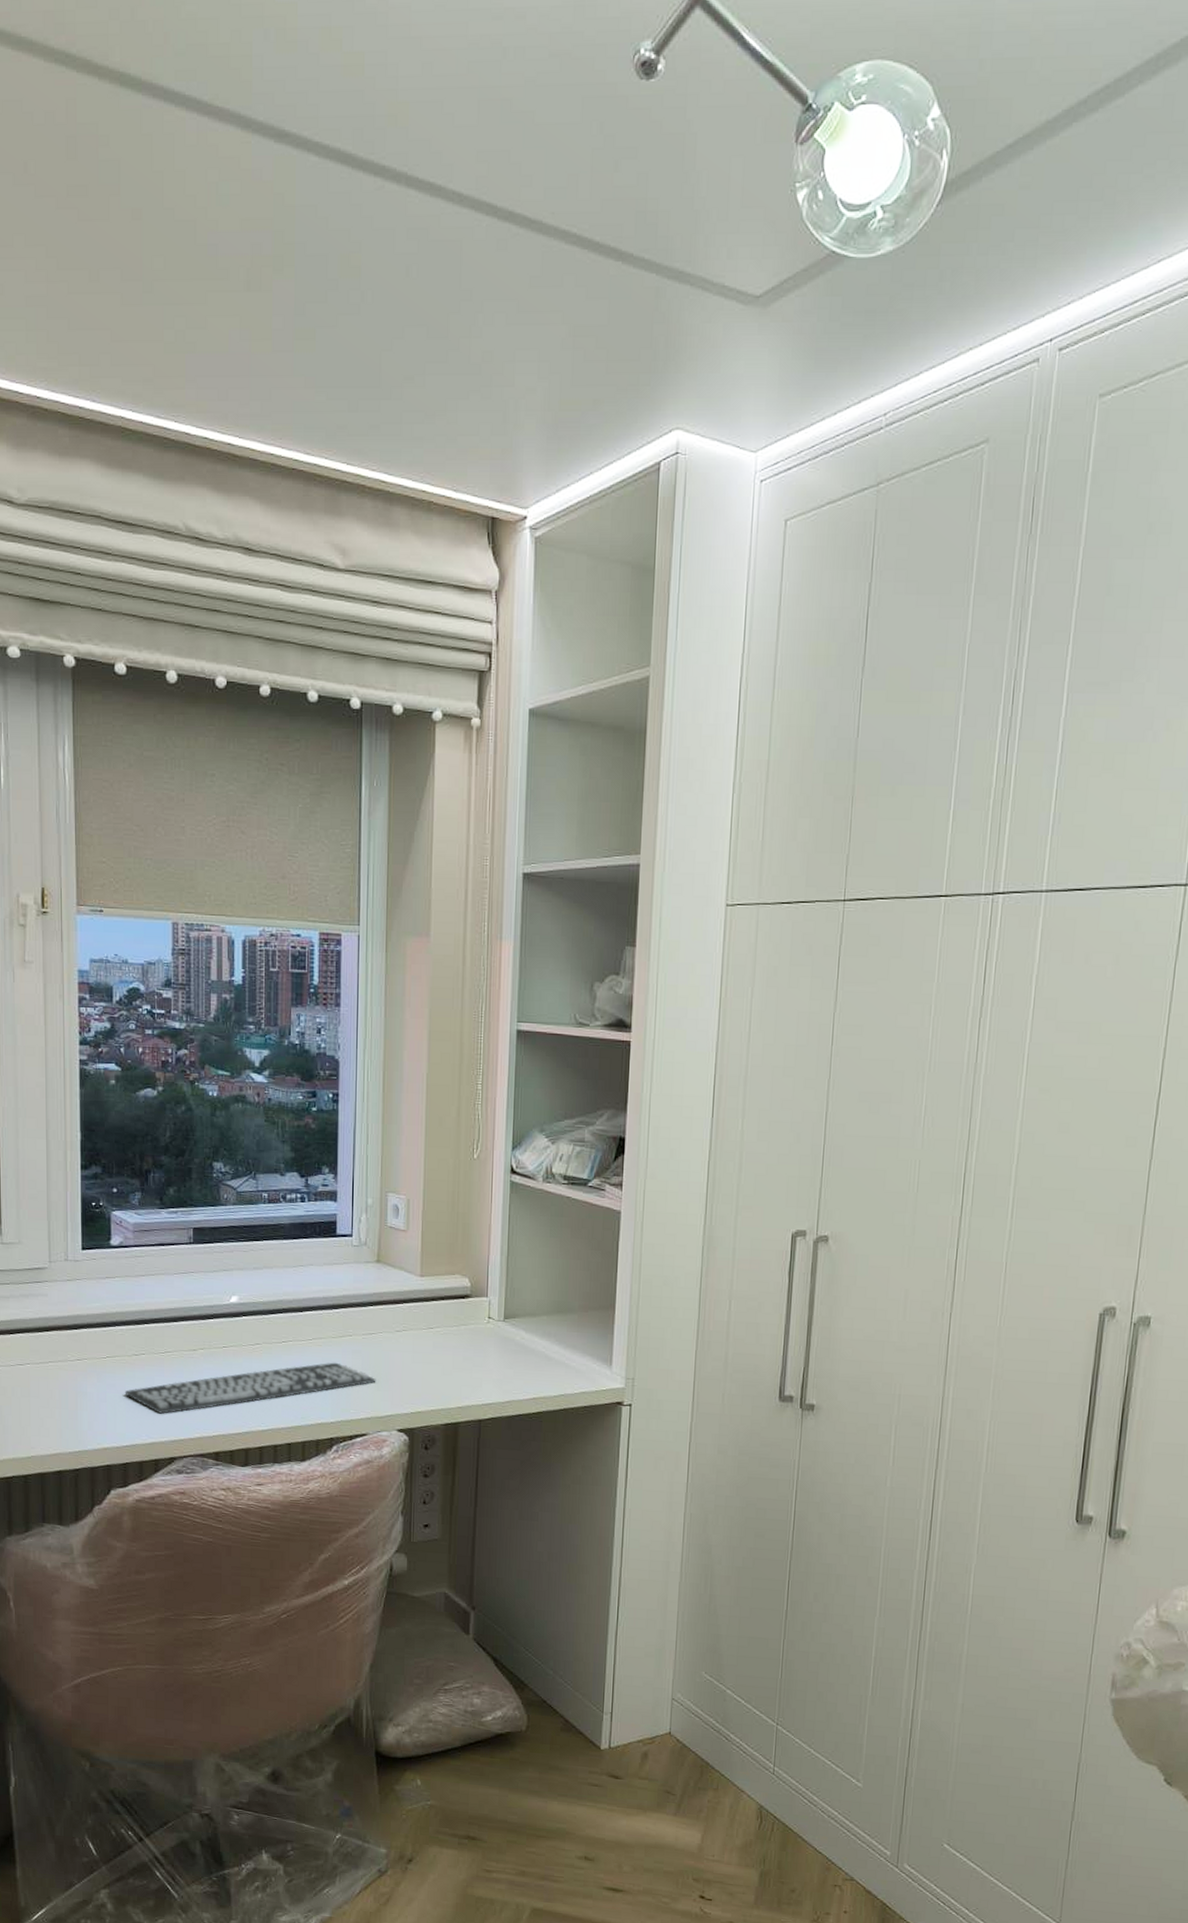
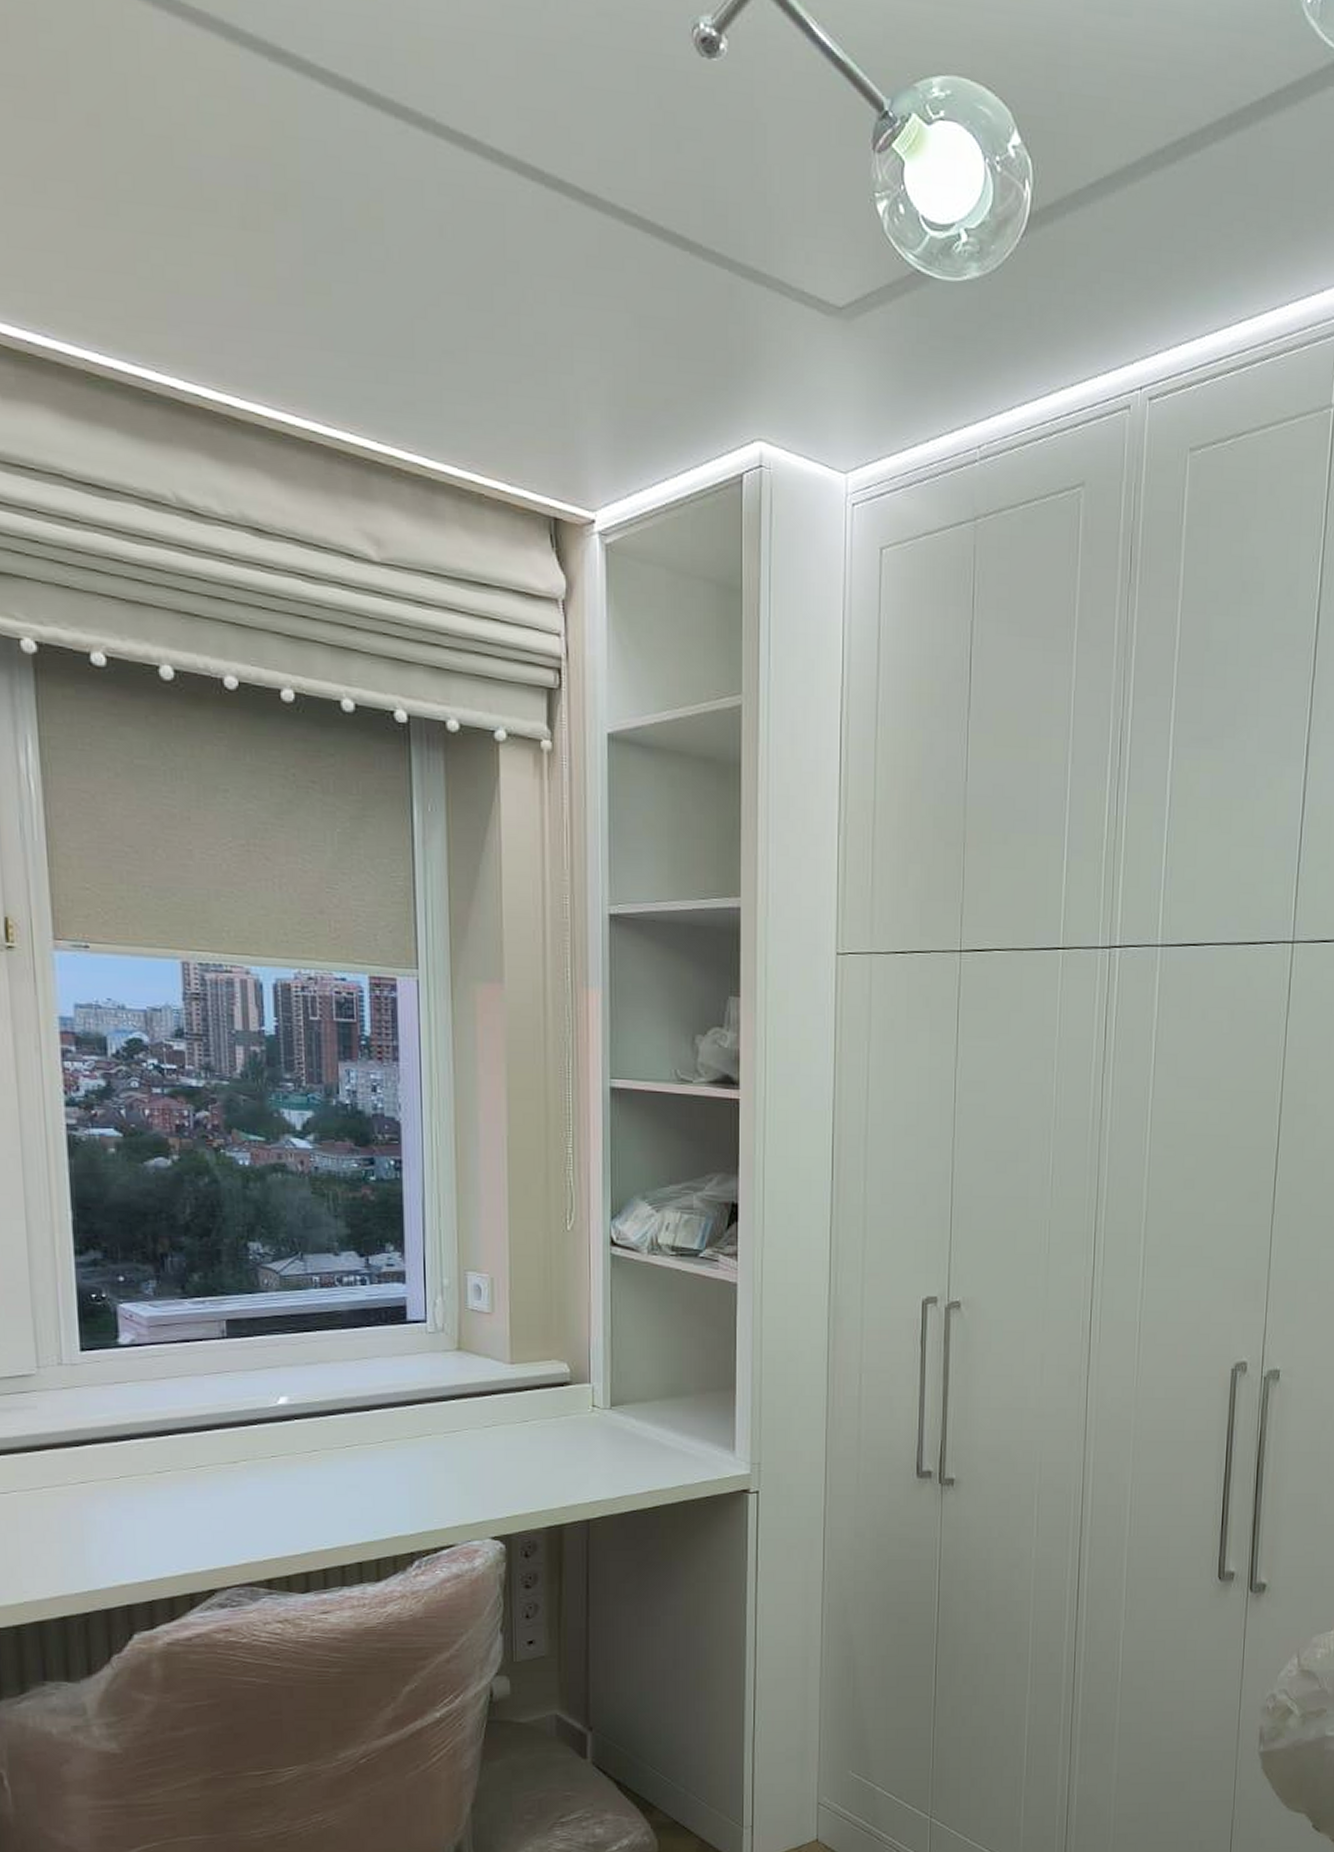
keyboard: present [124,1362,376,1414] -> none [146,1466,463,1540]

